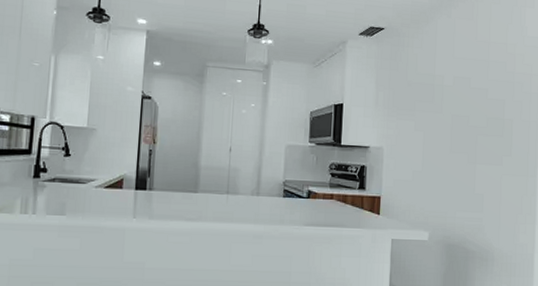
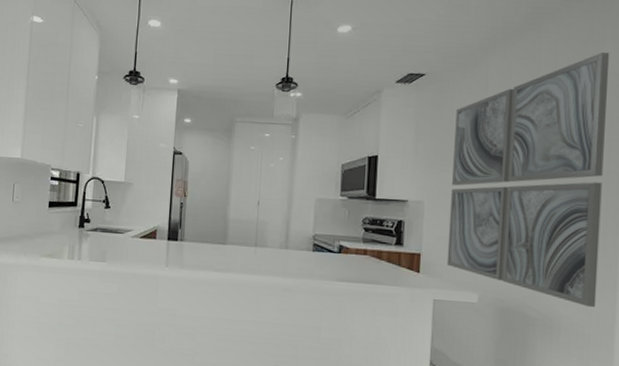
wall art: none [402,18,530,240] -> present [446,53,610,308]

